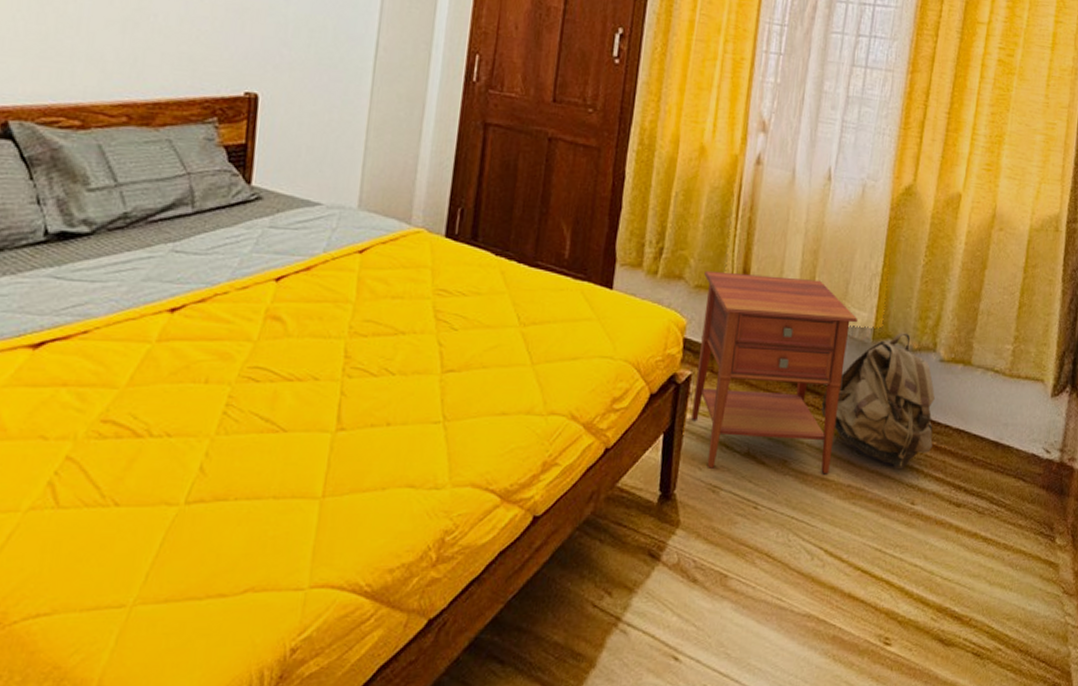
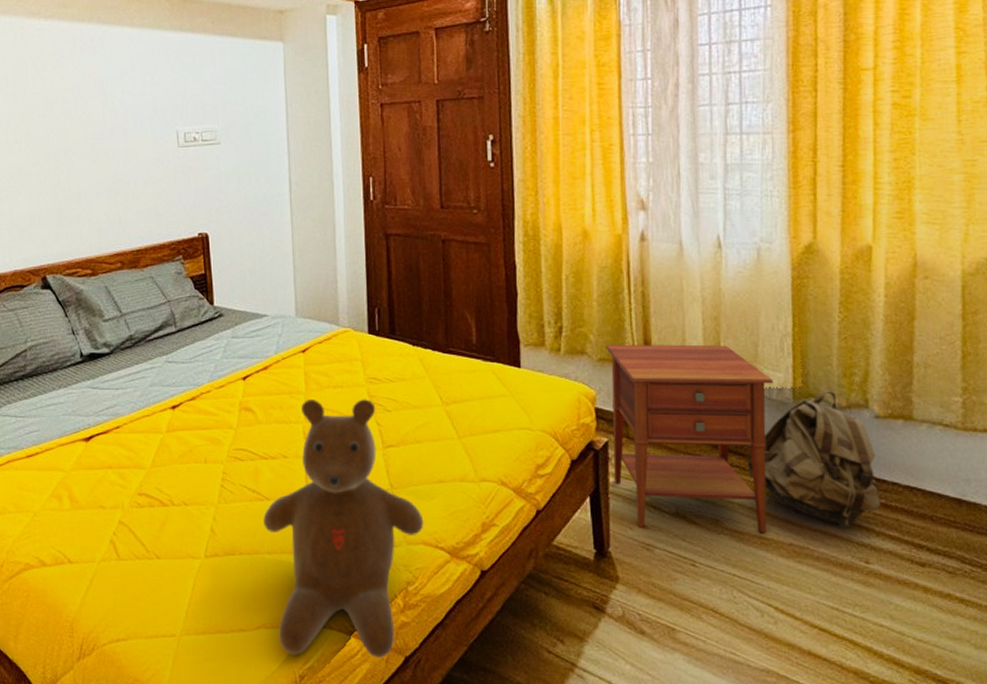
stuffed bear: none [270,310,477,624] -> present [263,399,424,658]

